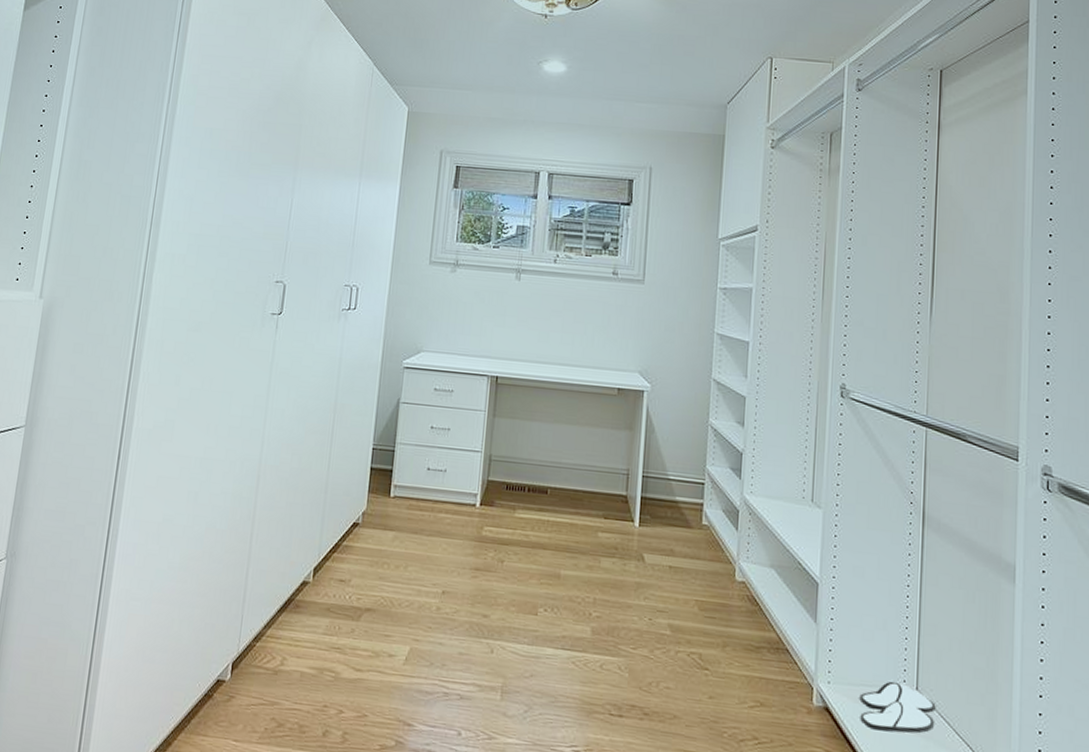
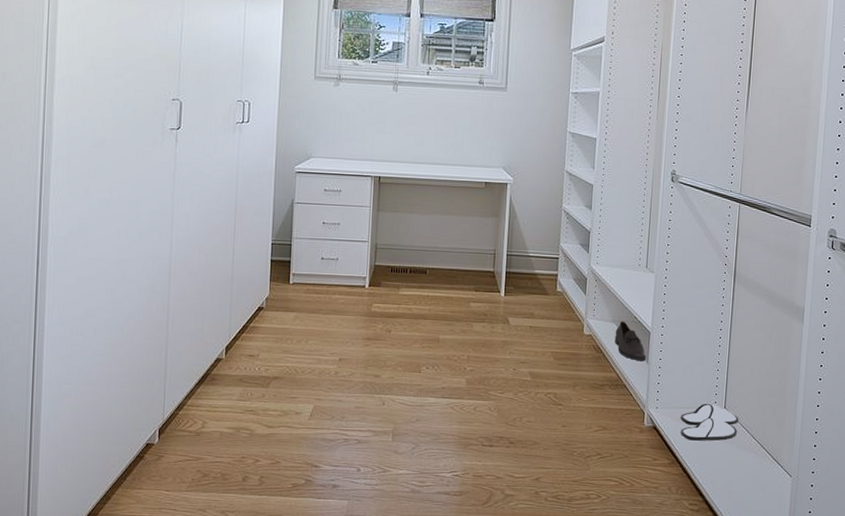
loafer: none [774,566,814,619] -> present [614,321,646,361]

